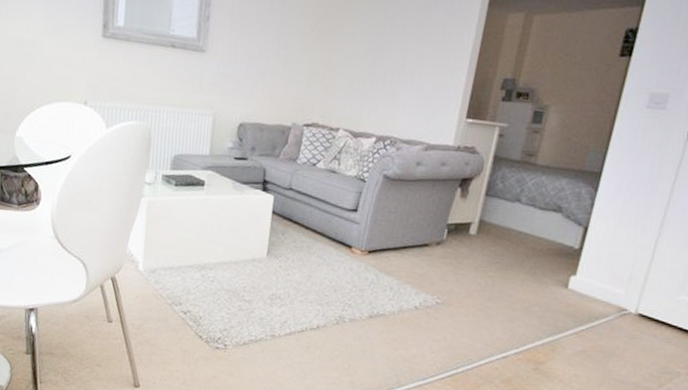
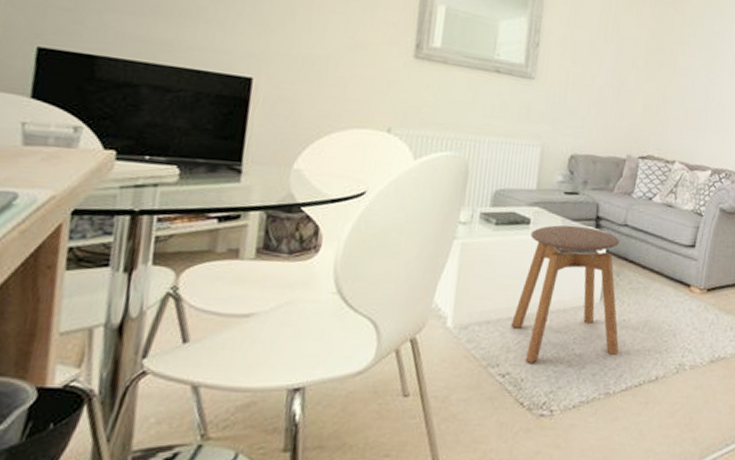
stool: none [190,187,285,305] -> present [511,225,620,363]

